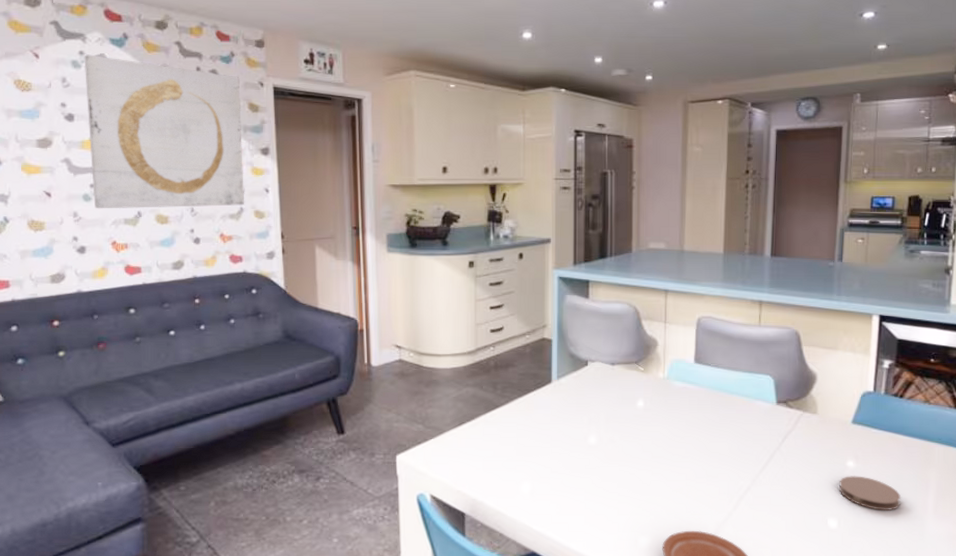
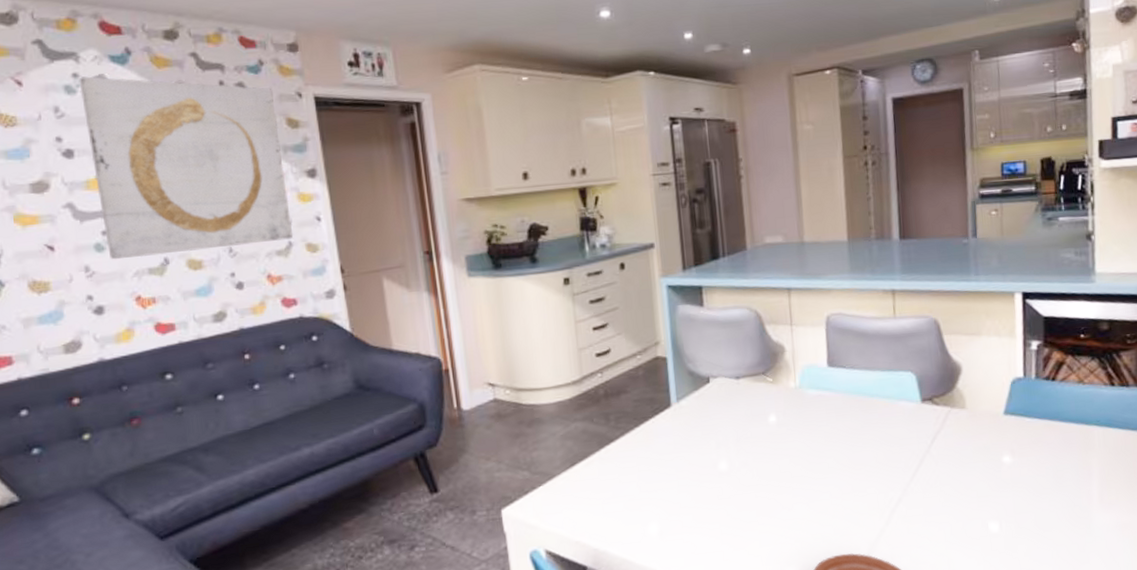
coaster: present [839,476,902,511] -> none [996,471,1064,507]

